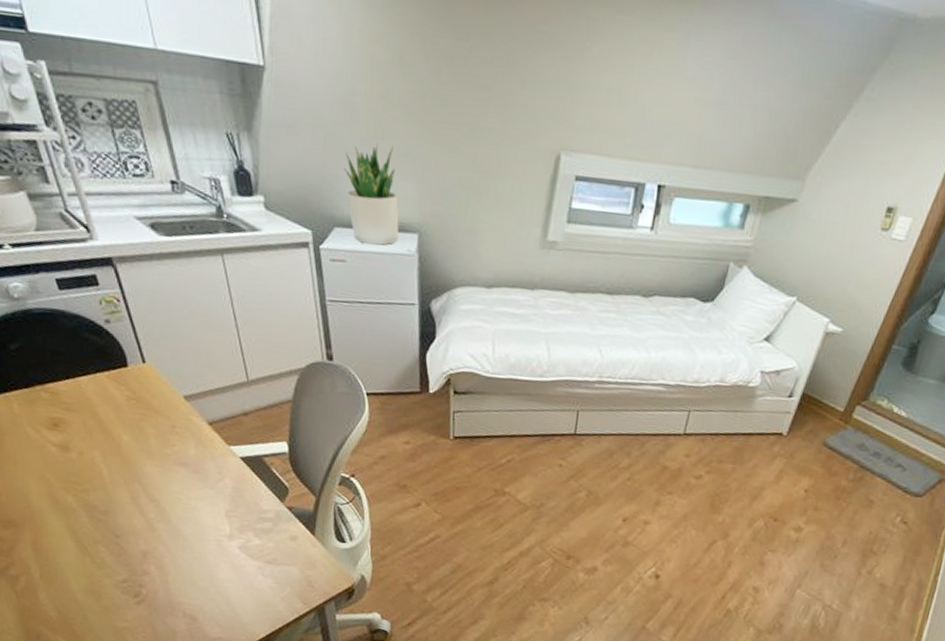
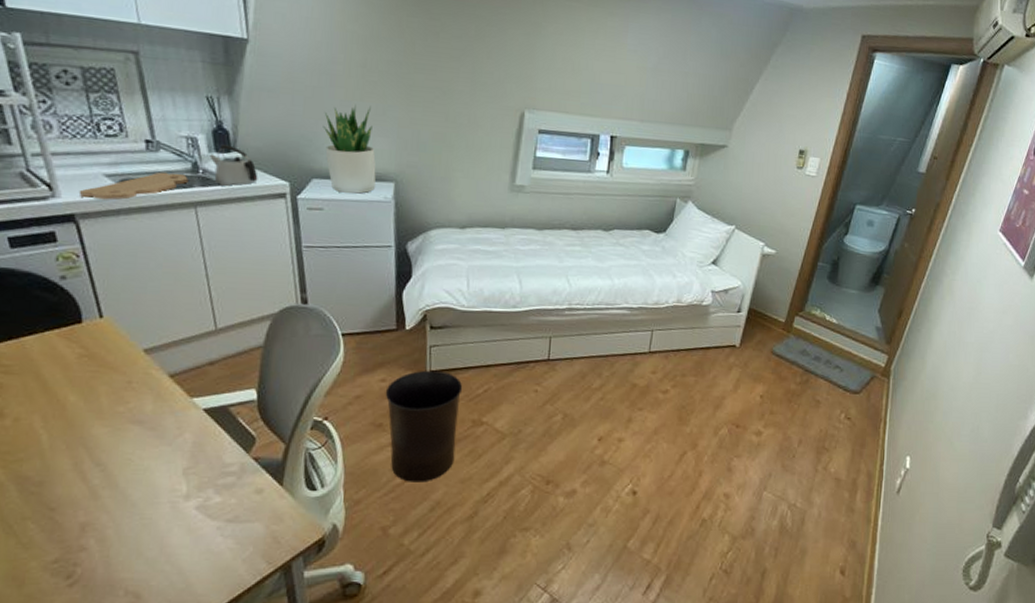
cutting board: none [114,215,214,245] -> present [78,172,188,201]
kettle: none [231,187,281,235] -> present [208,145,258,188]
waste bin: none [409,435,486,545] -> present [385,370,463,483]

